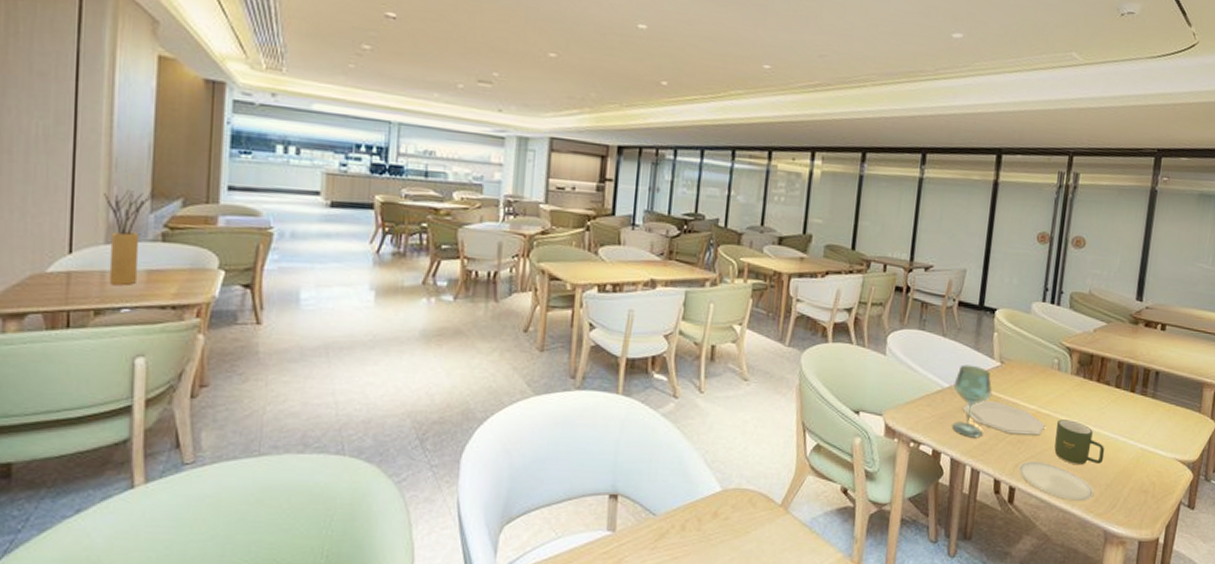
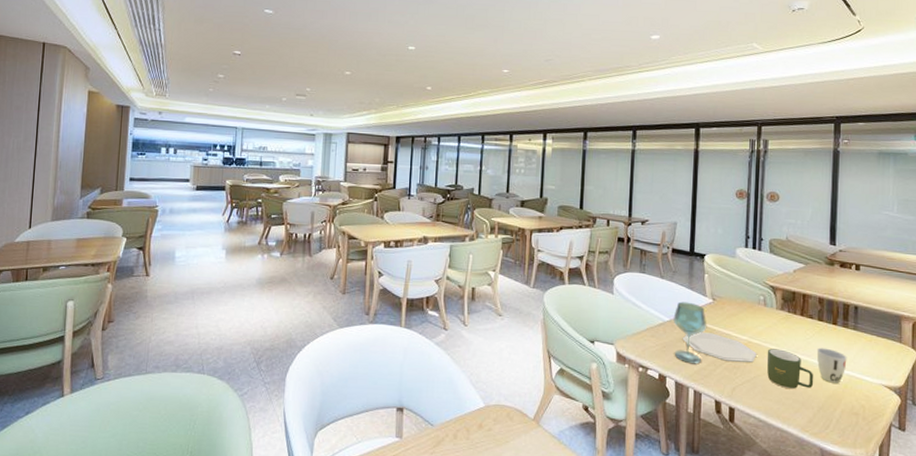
vase: present [104,187,156,286] -> none [52,181,84,250]
plate: present [1019,461,1094,501] -> none [737,385,808,421]
cup: none [1109,418,1142,458] -> present [816,347,847,384]

